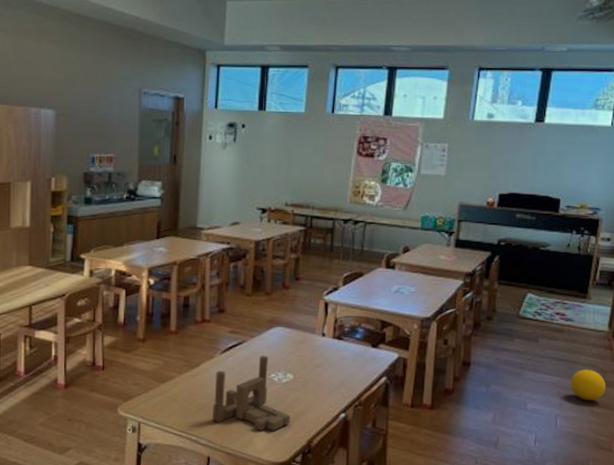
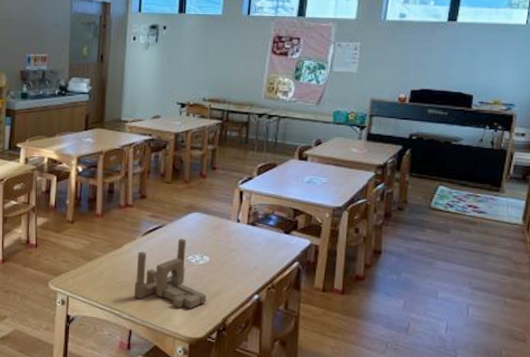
ball: present [570,369,606,401] -> none [483,260,520,292]

